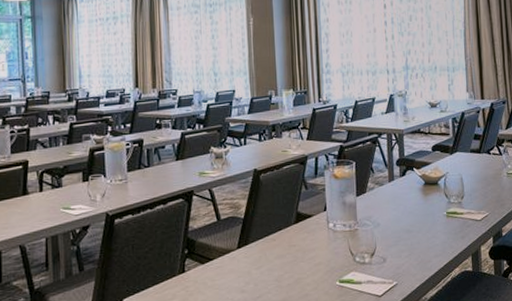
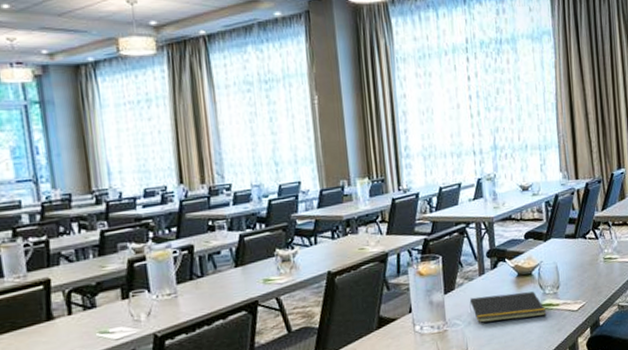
notepad: none [379,199,451,225] -> present [469,291,547,323]

